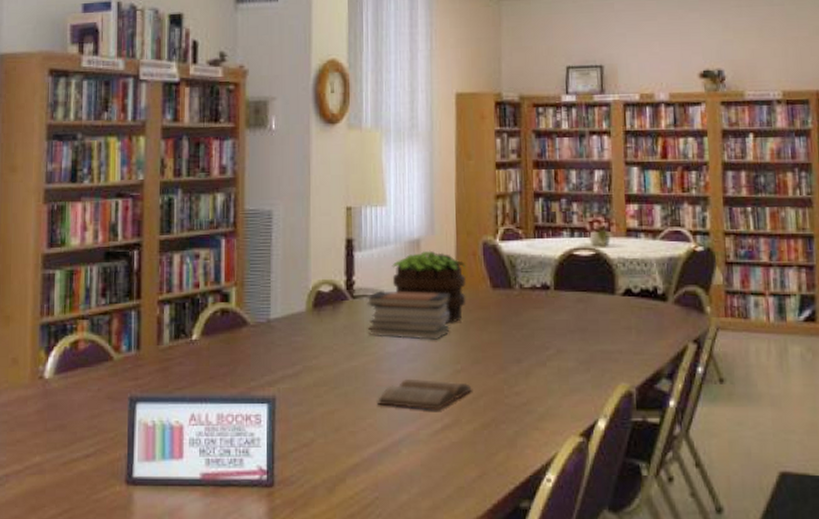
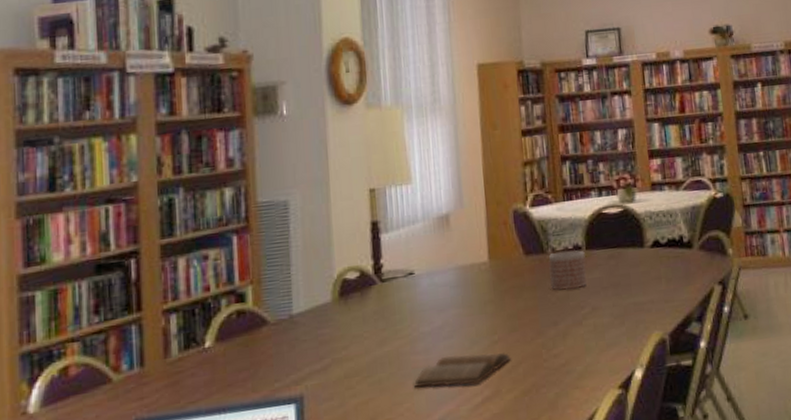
book stack: present [366,291,450,340] -> none [396,265,484,319]
potted plant: present [392,250,467,323] -> none [421,224,500,296]
planter: none [515,288,554,328] -> present [548,249,587,290]

